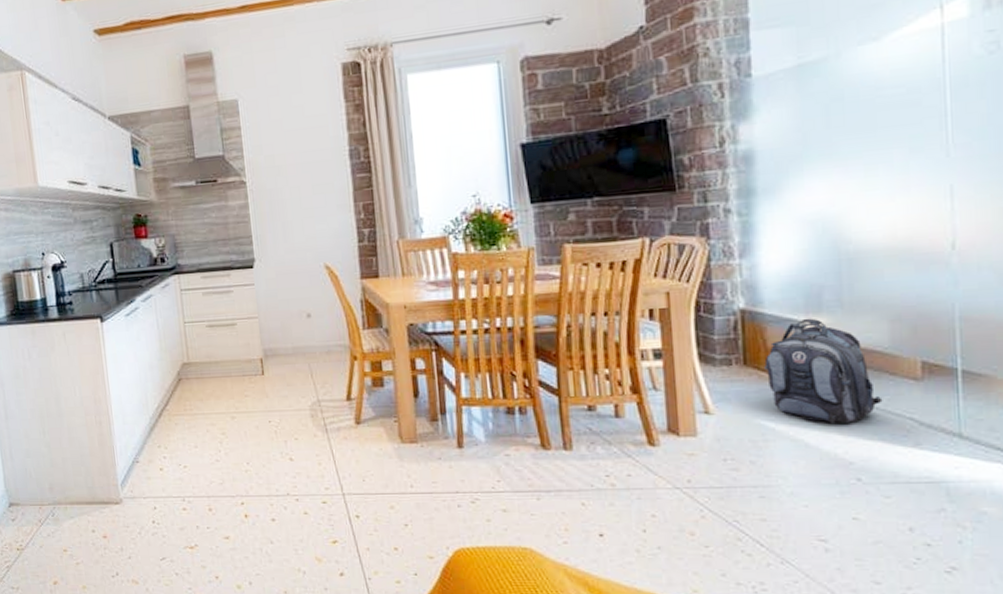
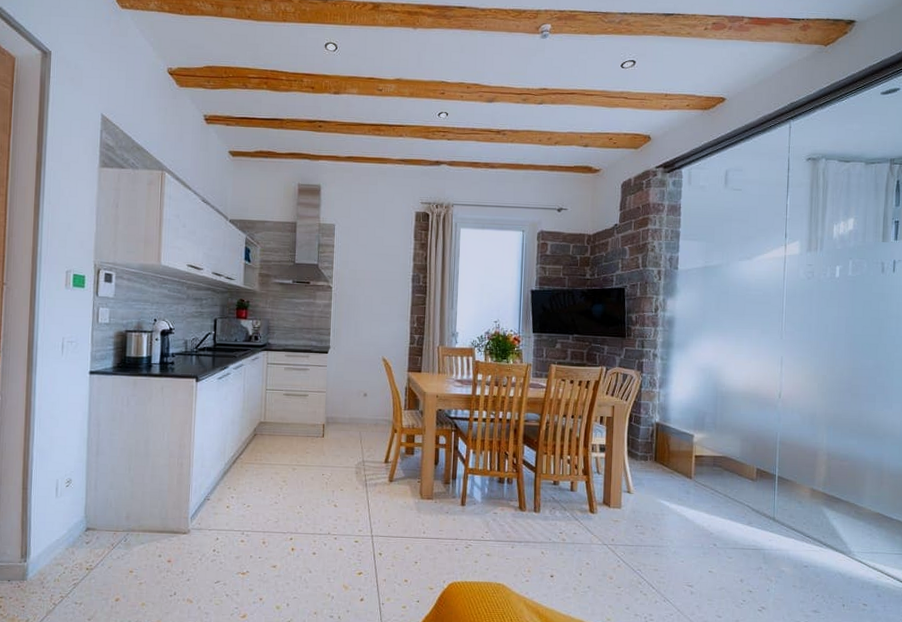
backpack: present [764,318,883,423] -> none [667,433,733,506]

